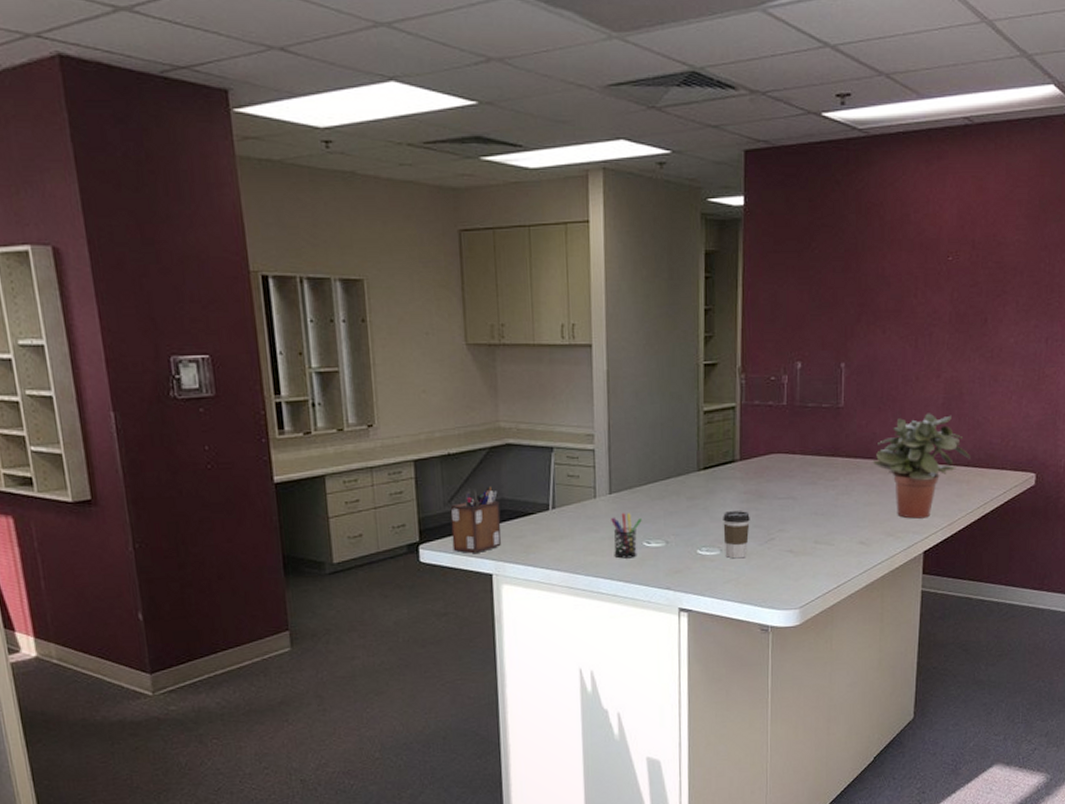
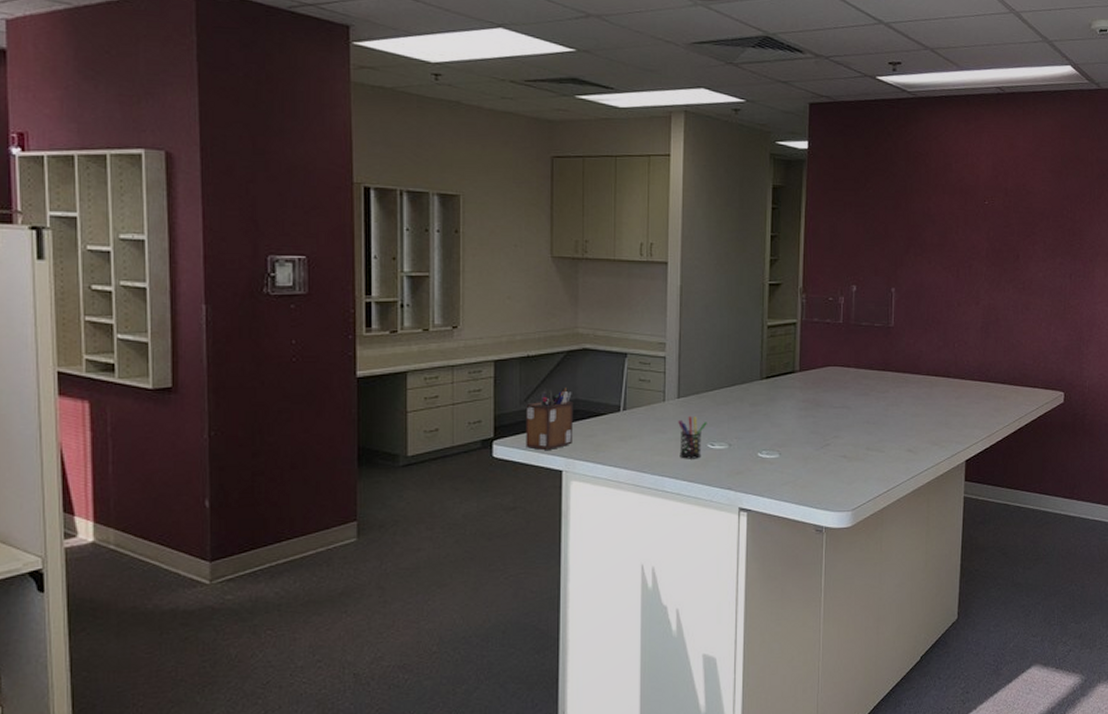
coffee cup: present [723,511,750,559] -> none [782,418,807,462]
potted plant: present [872,413,970,519] -> none [919,335,1006,430]

